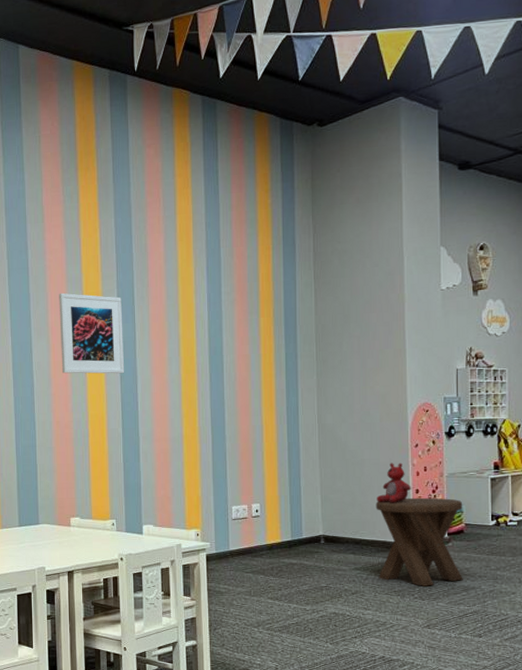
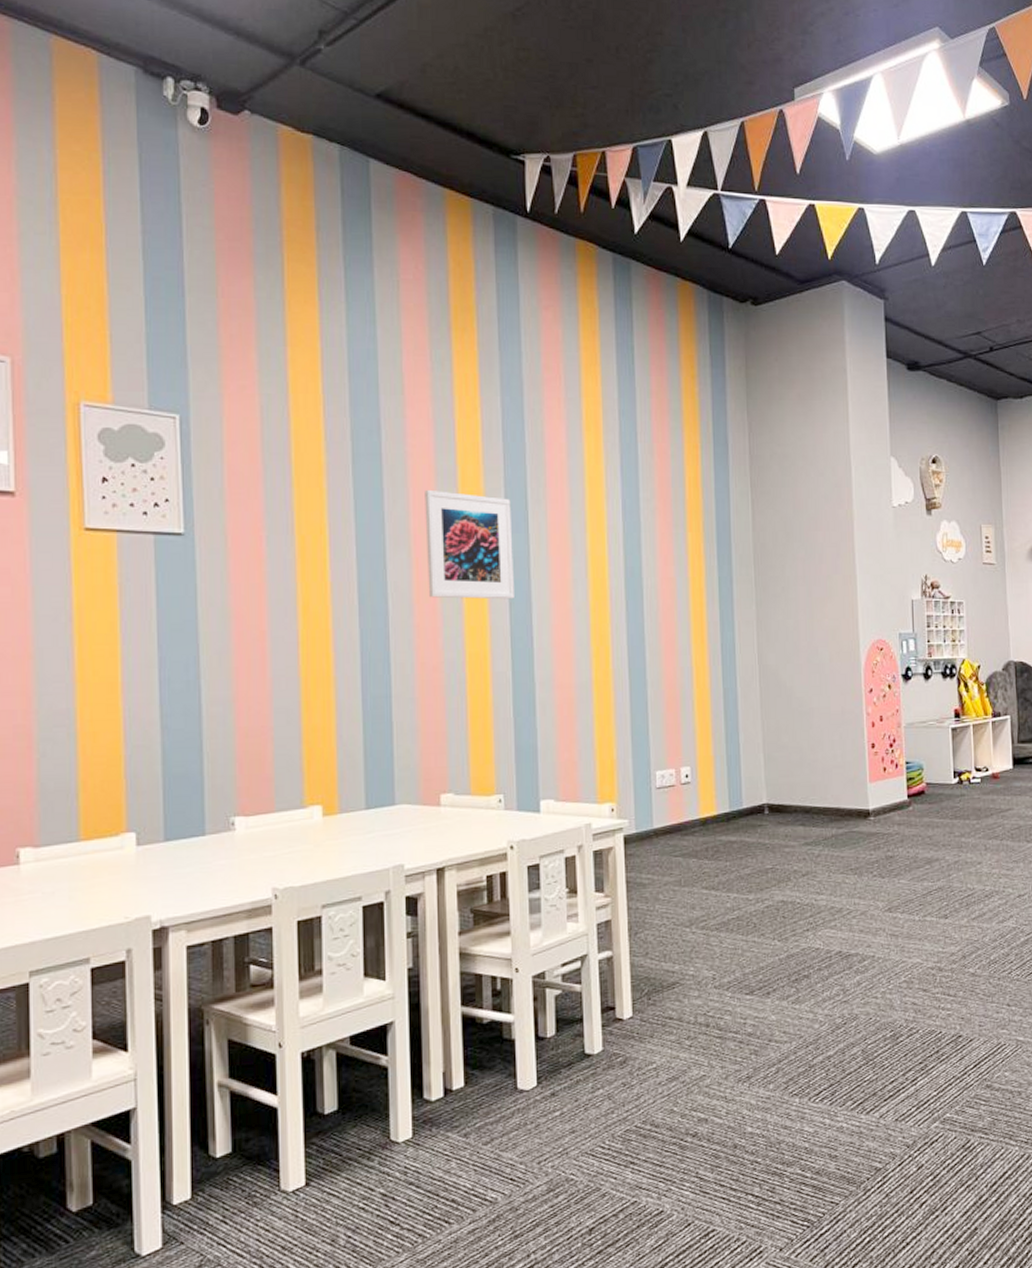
music stool: present [375,497,463,586] -> none [827,753,926,861]
stuffed bear: present [377,463,411,503] -> none [828,711,866,761]

